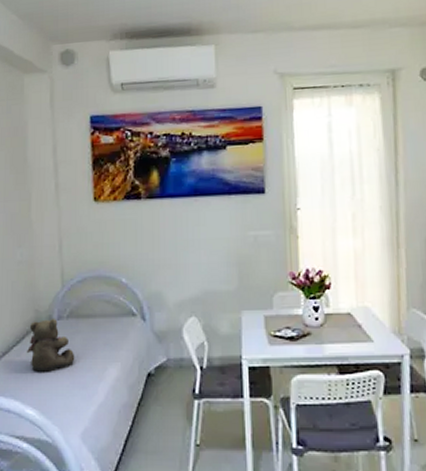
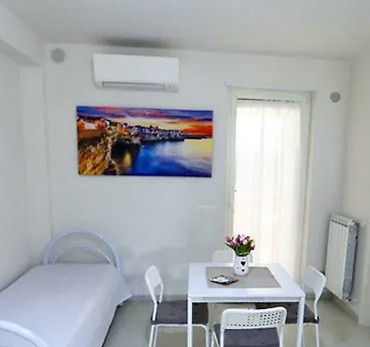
teddy bear: present [27,318,75,372] -> none [23,262,61,303]

